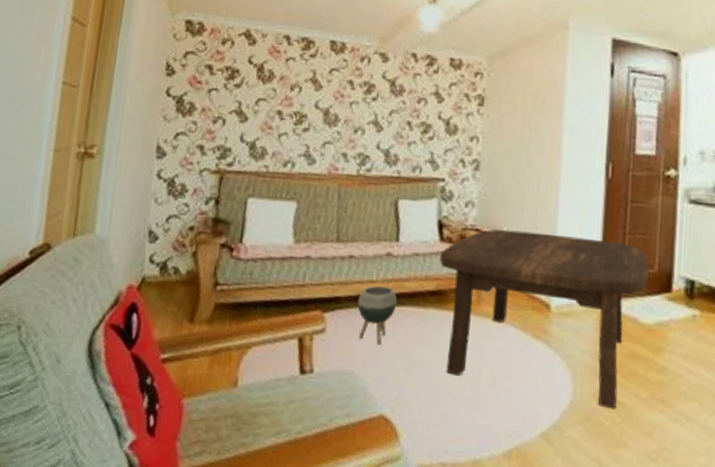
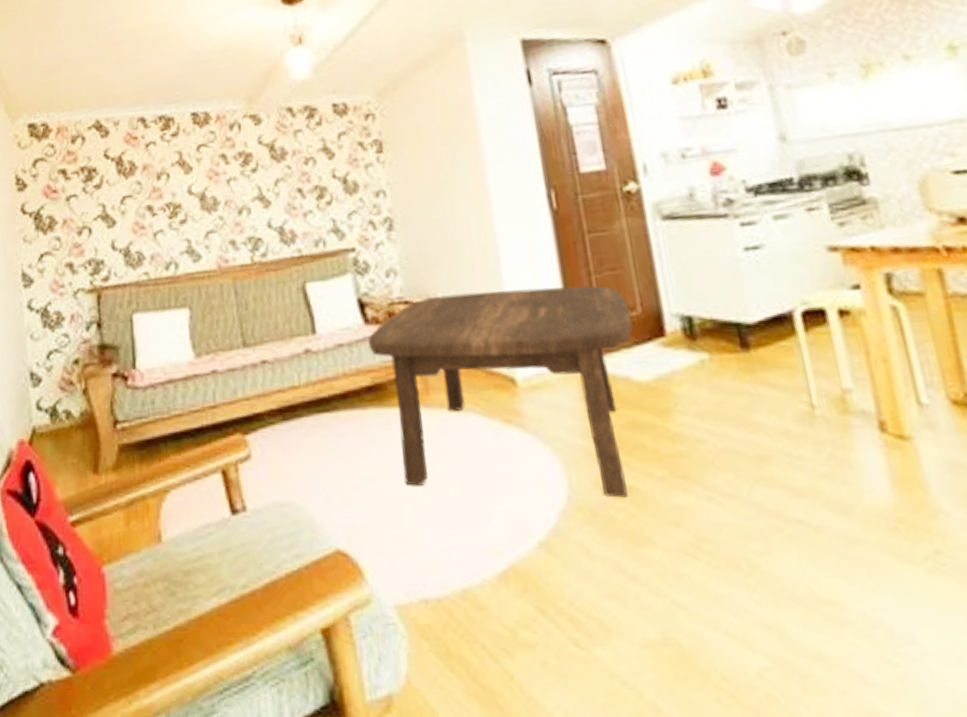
planter: present [357,285,398,345] -> none [281,390,330,463]

